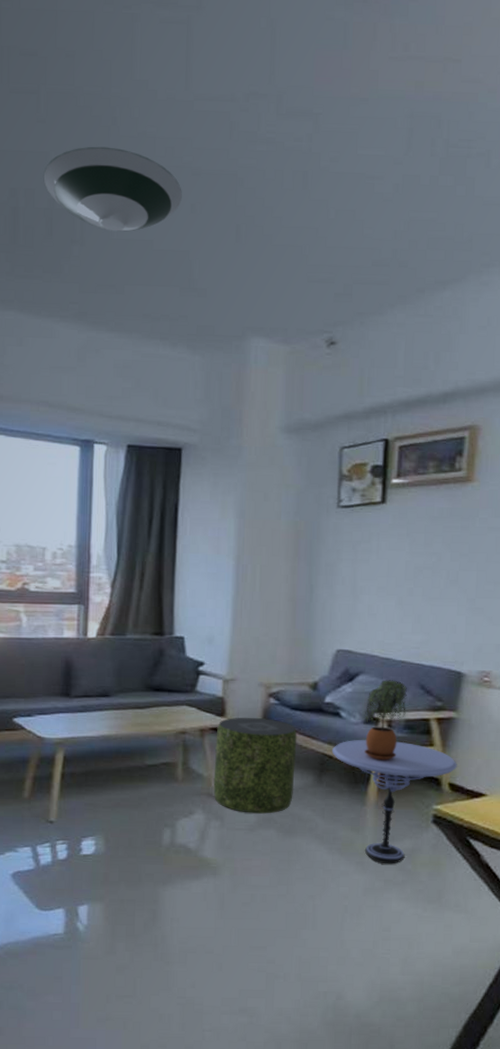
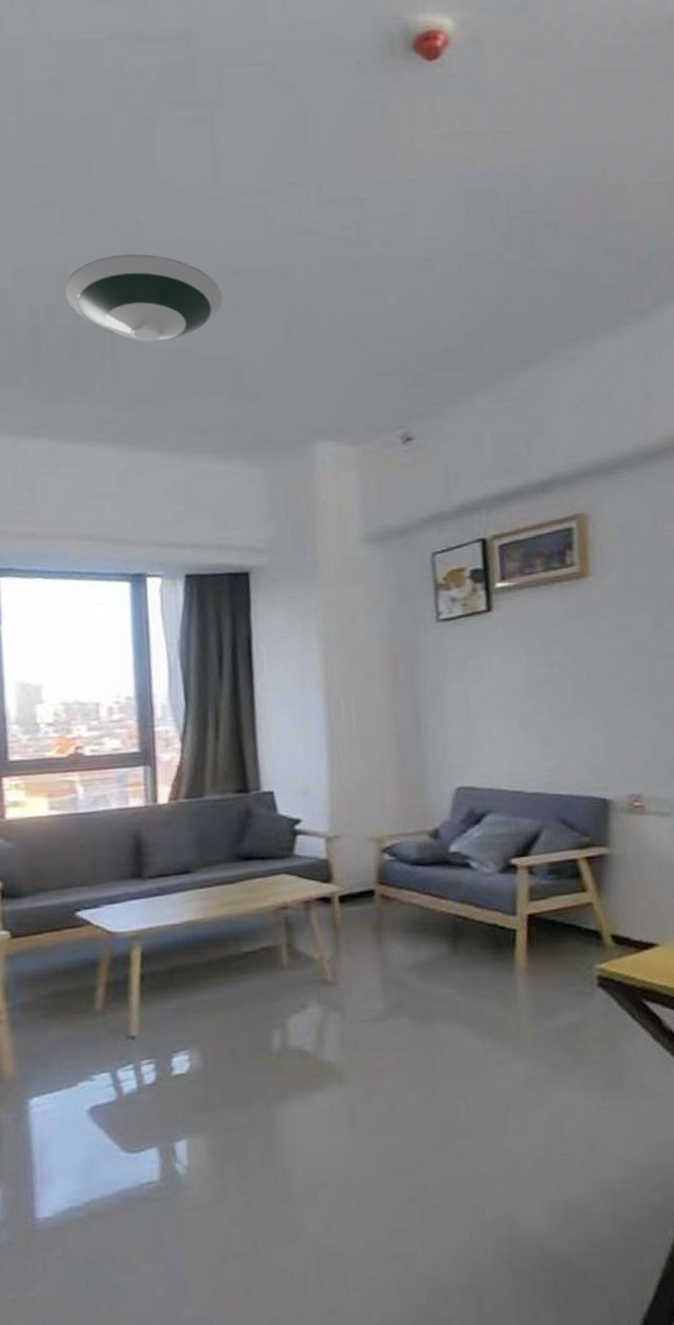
pouf: present [213,717,297,814] -> none [324,879,426,999]
side table: present [331,739,457,864] -> none [465,890,618,1045]
potted plant: present [364,680,407,761] -> none [498,816,549,916]

